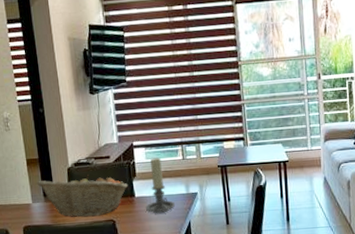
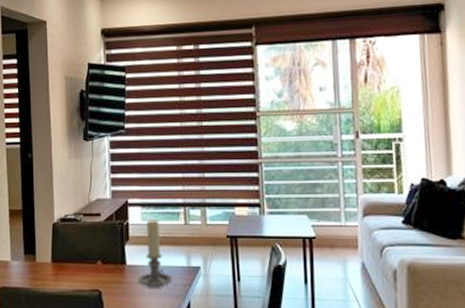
fruit basket: present [37,175,128,217] -> none [18,233,119,284]

